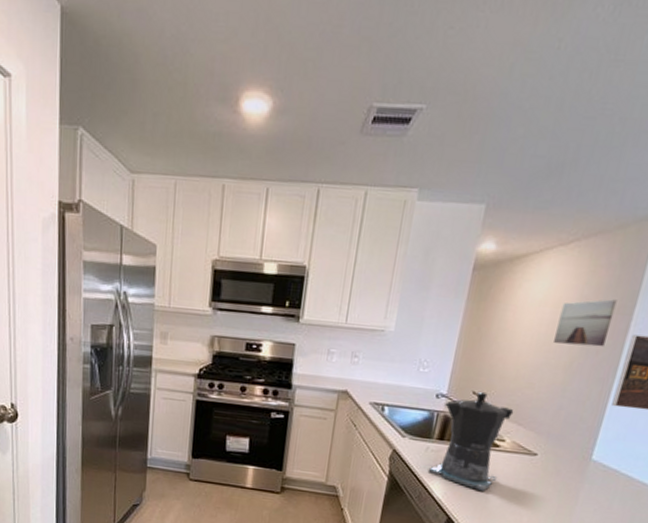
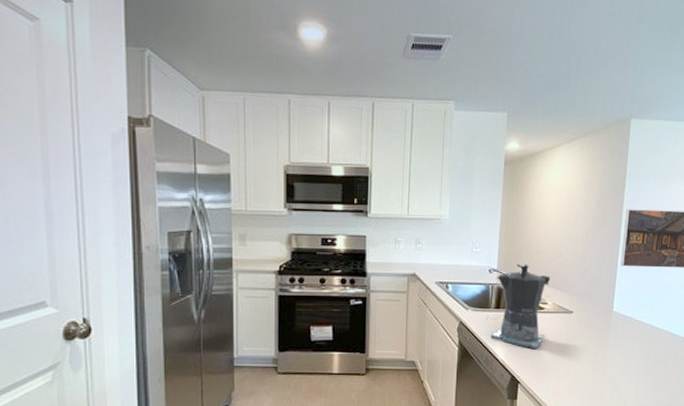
wall art: present [554,299,617,347] -> none [572,183,612,221]

